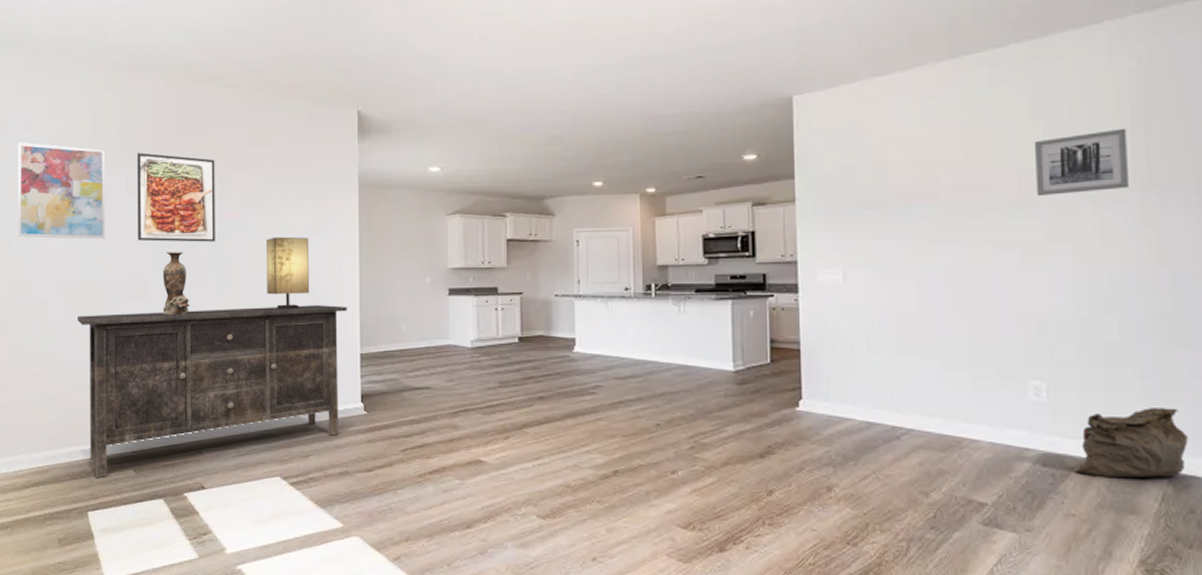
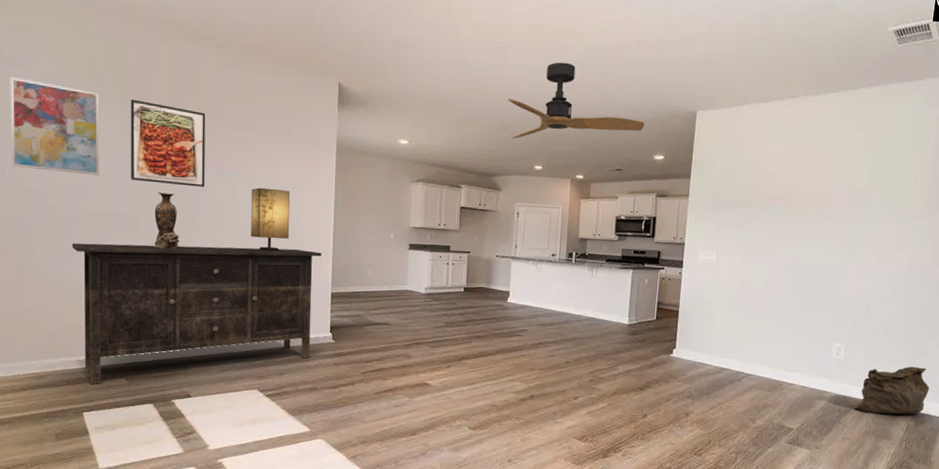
ceiling fan: none [554,57,726,153] -> present [508,62,644,139]
wall art: present [1035,128,1130,197] -> none [860,162,928,209]

